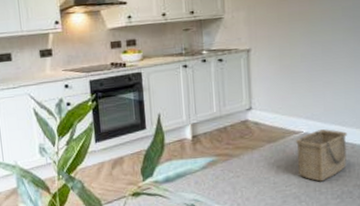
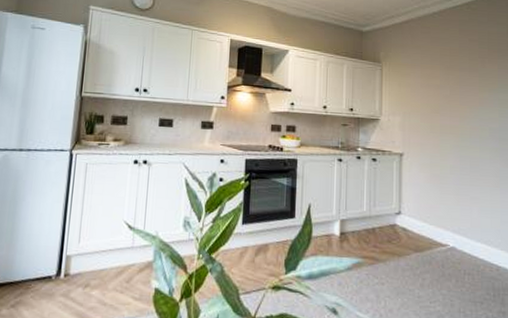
basket: present [295,129,347,182] -> none [441,246,492,303]

